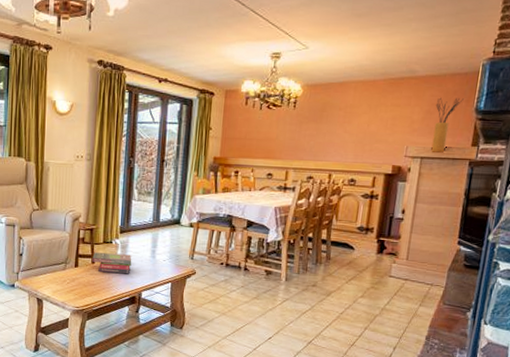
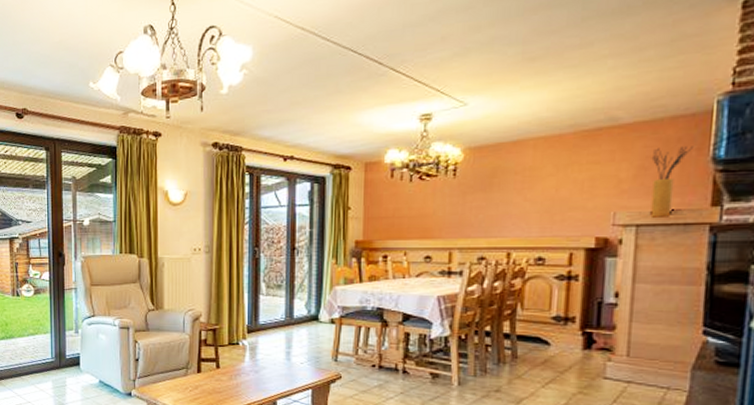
books: present [92,252,132,275] -> none [217,355,263,380]

